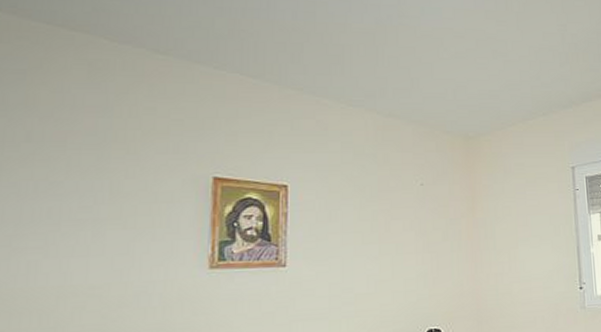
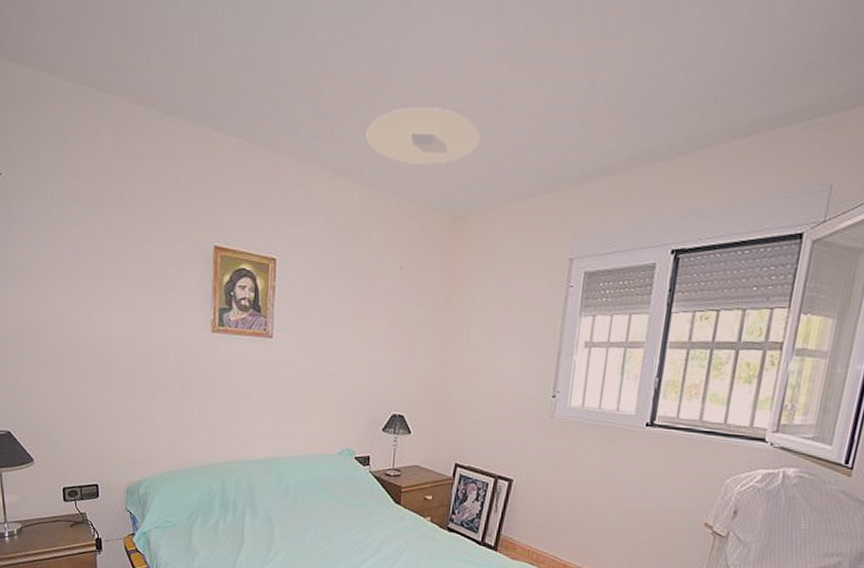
ceiling light: none [376,50,481,97] -> present [366,107,481,166]

